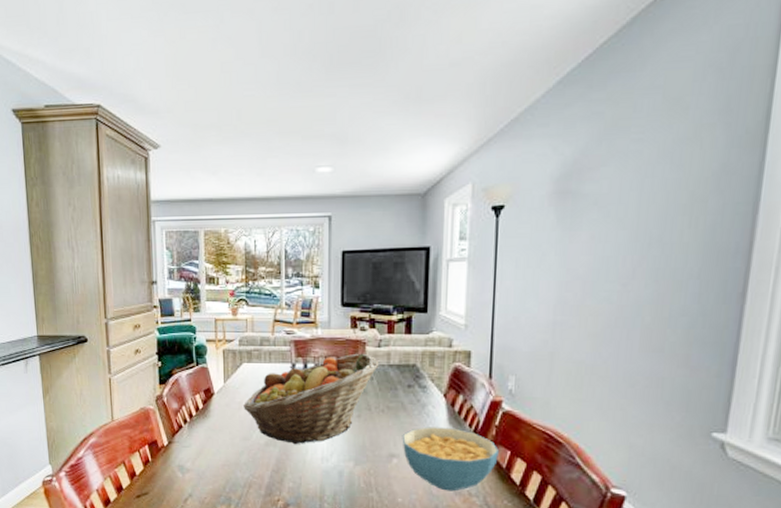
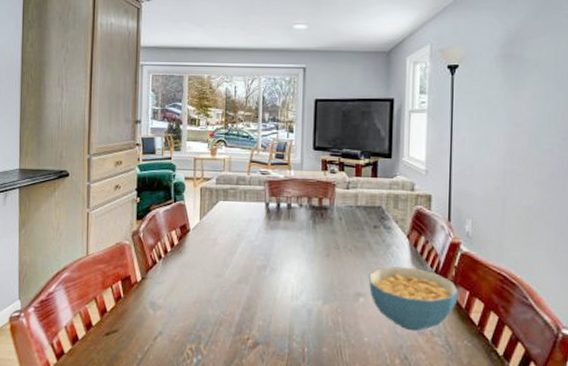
fruit basket: present [244,353,378,445] -> none [218,194,346,283]

